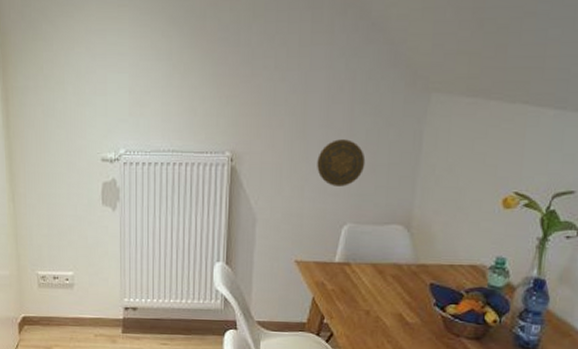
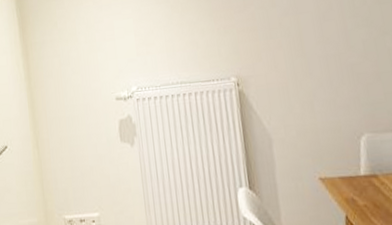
decorative plate: present [317,139,366,186] -> none [320,52,370,98]

